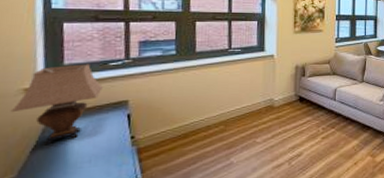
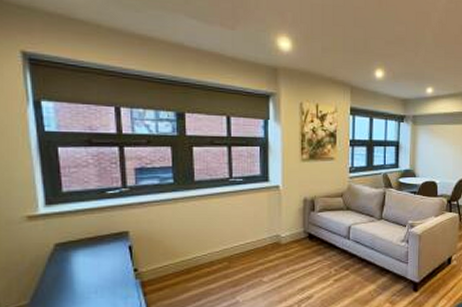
table lamp: present [10,64,103,146] -> none [17,191,102,274]

